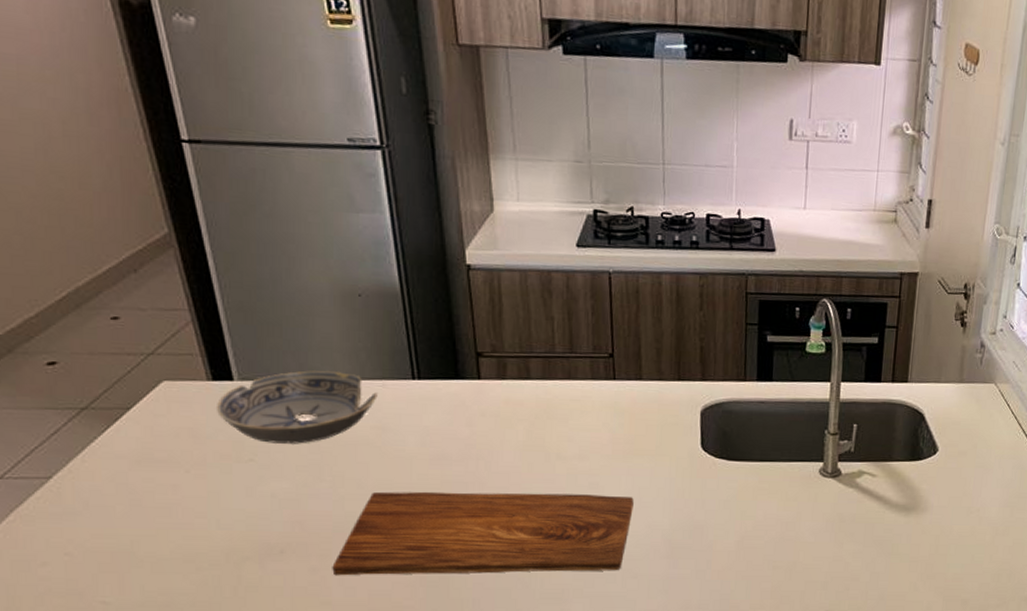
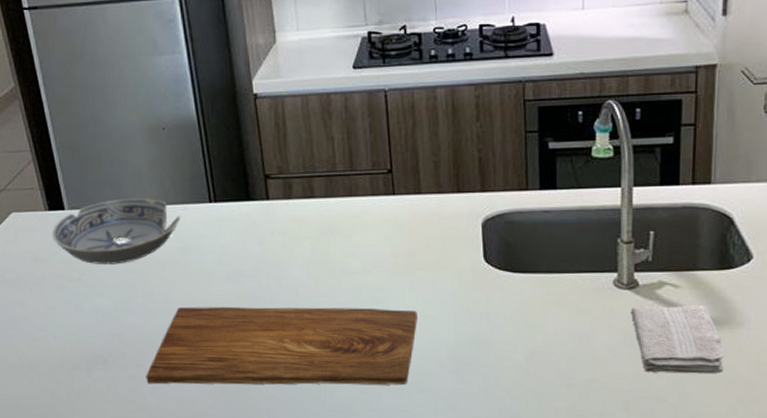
washcloth: none [832,492,910,555] -> present [630,304,725,374]

